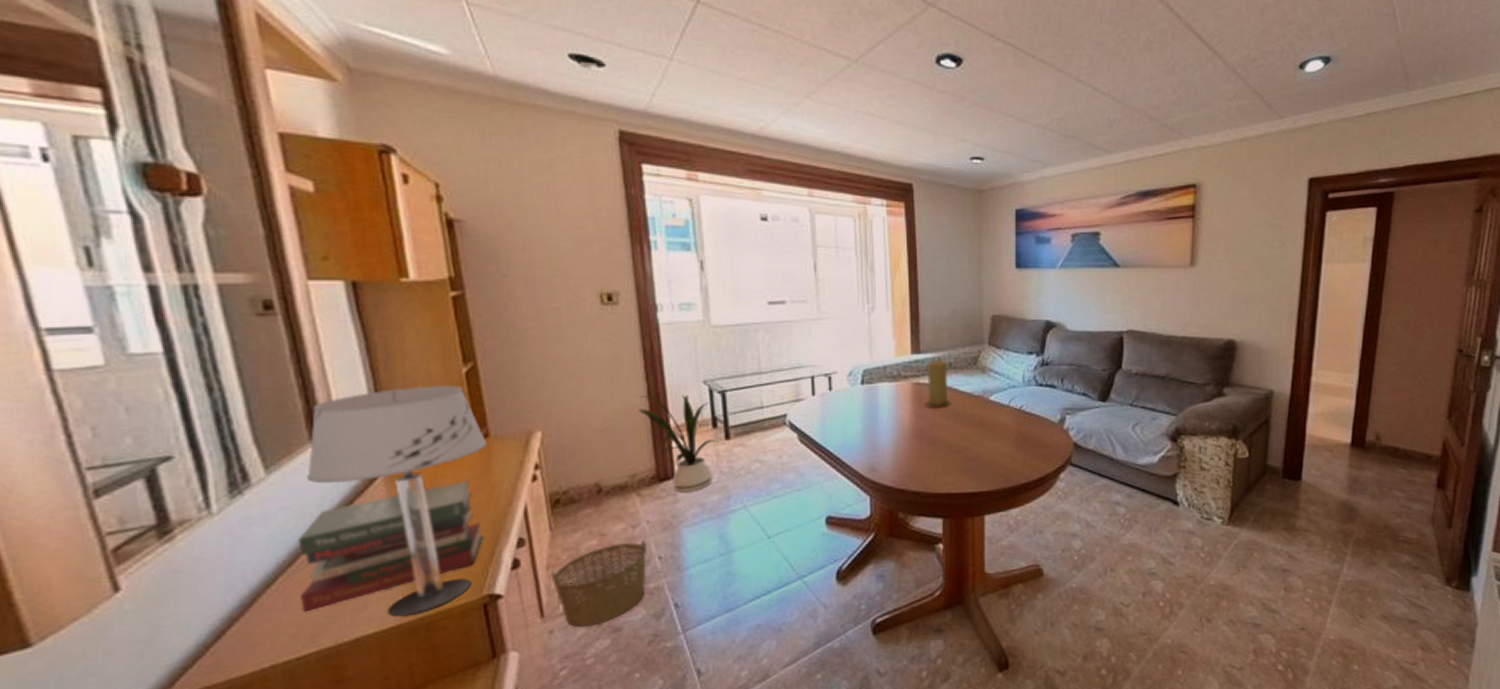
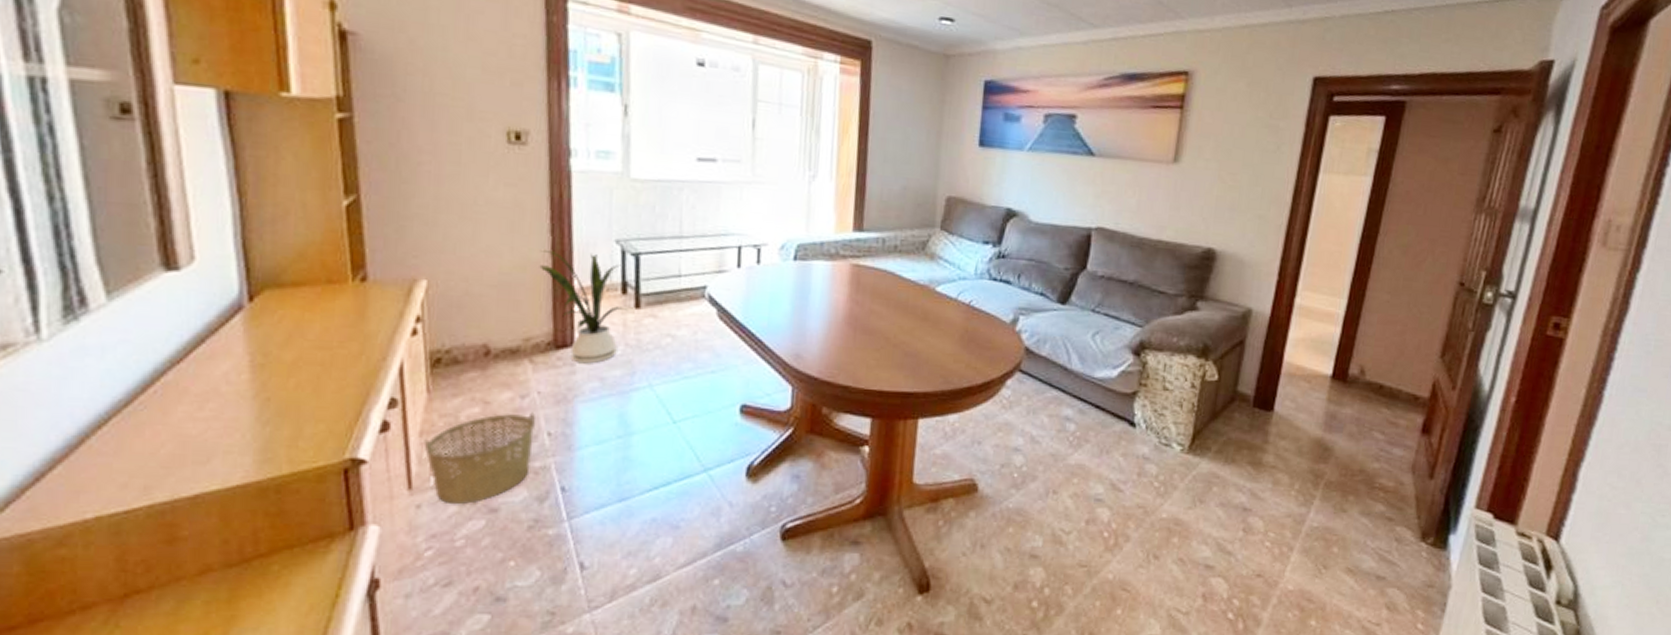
books: present [298,480,484,612] -> none [135,327,351,460]
table lamp: present [307,384,487,617] -> none [154,216,364,475]
candle: present [925,360,951,408] -> none [863,240,893,295]

